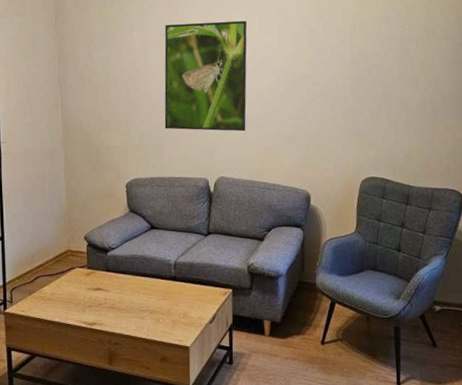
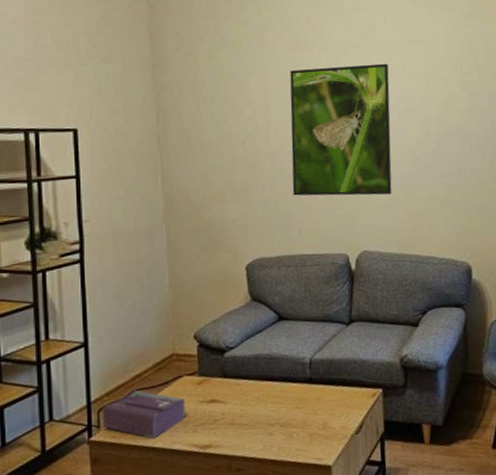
tissue box: none [15,276,77,314] -> present [103,390,185,439]

